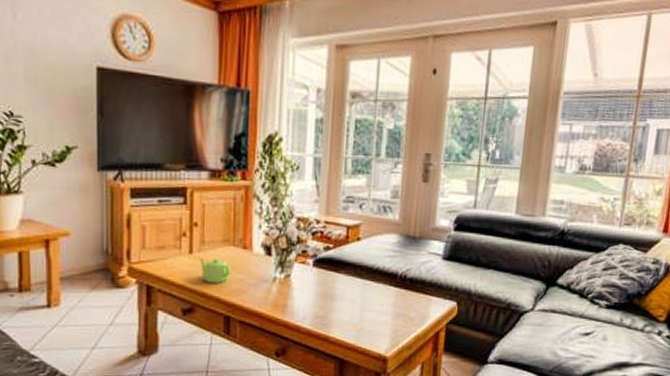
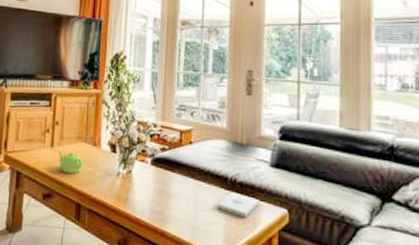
notepad: none [385,289,430,314] -> present [217,192,260,218]

